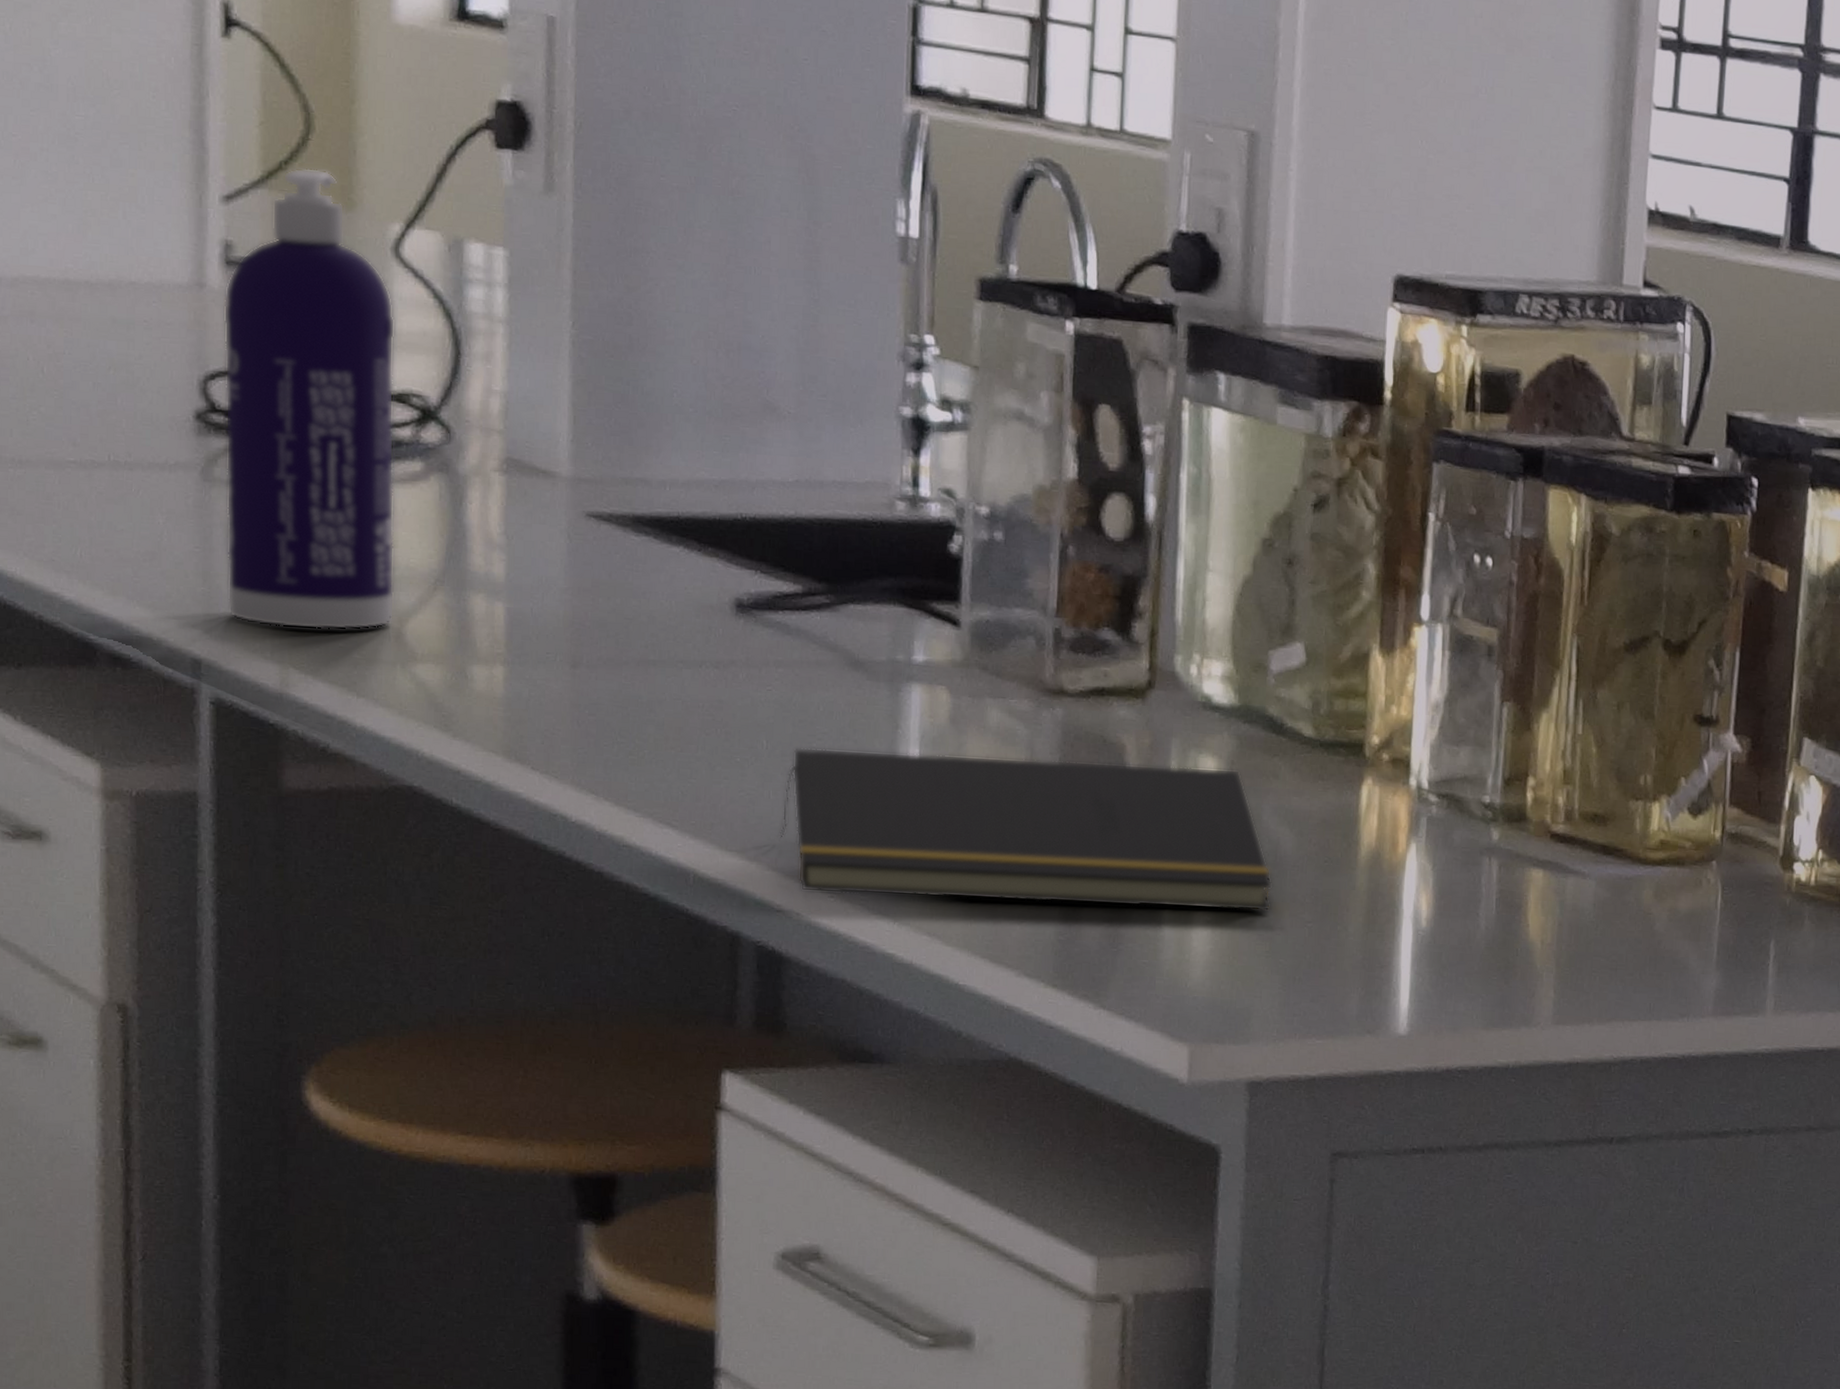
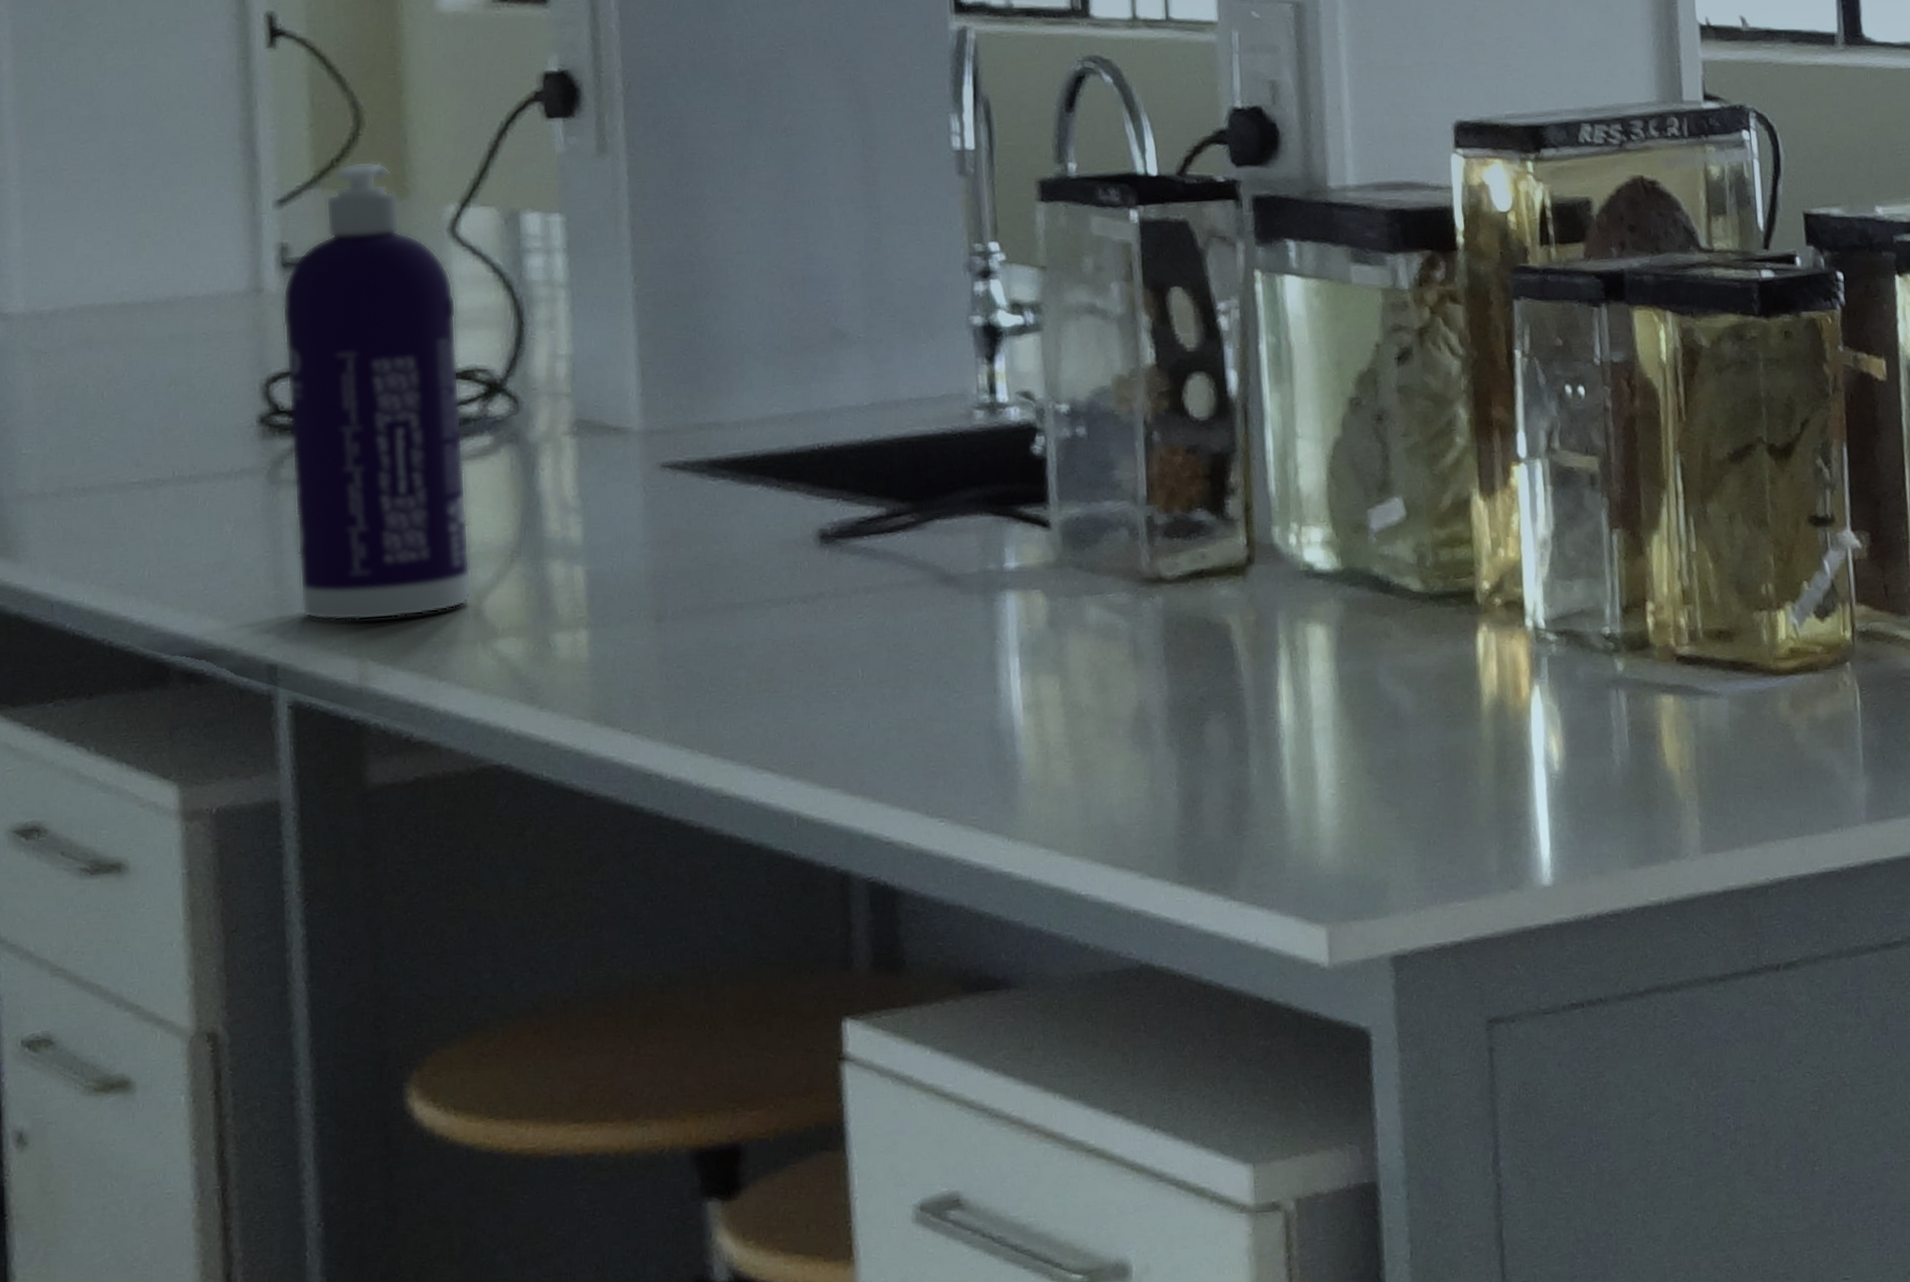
notepad: present [779,748,1273,912] -> none [882,634,1397,820]

